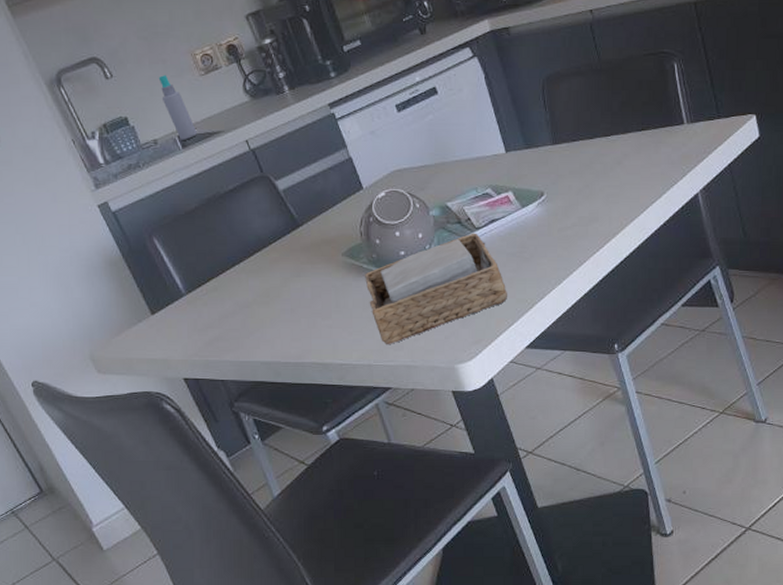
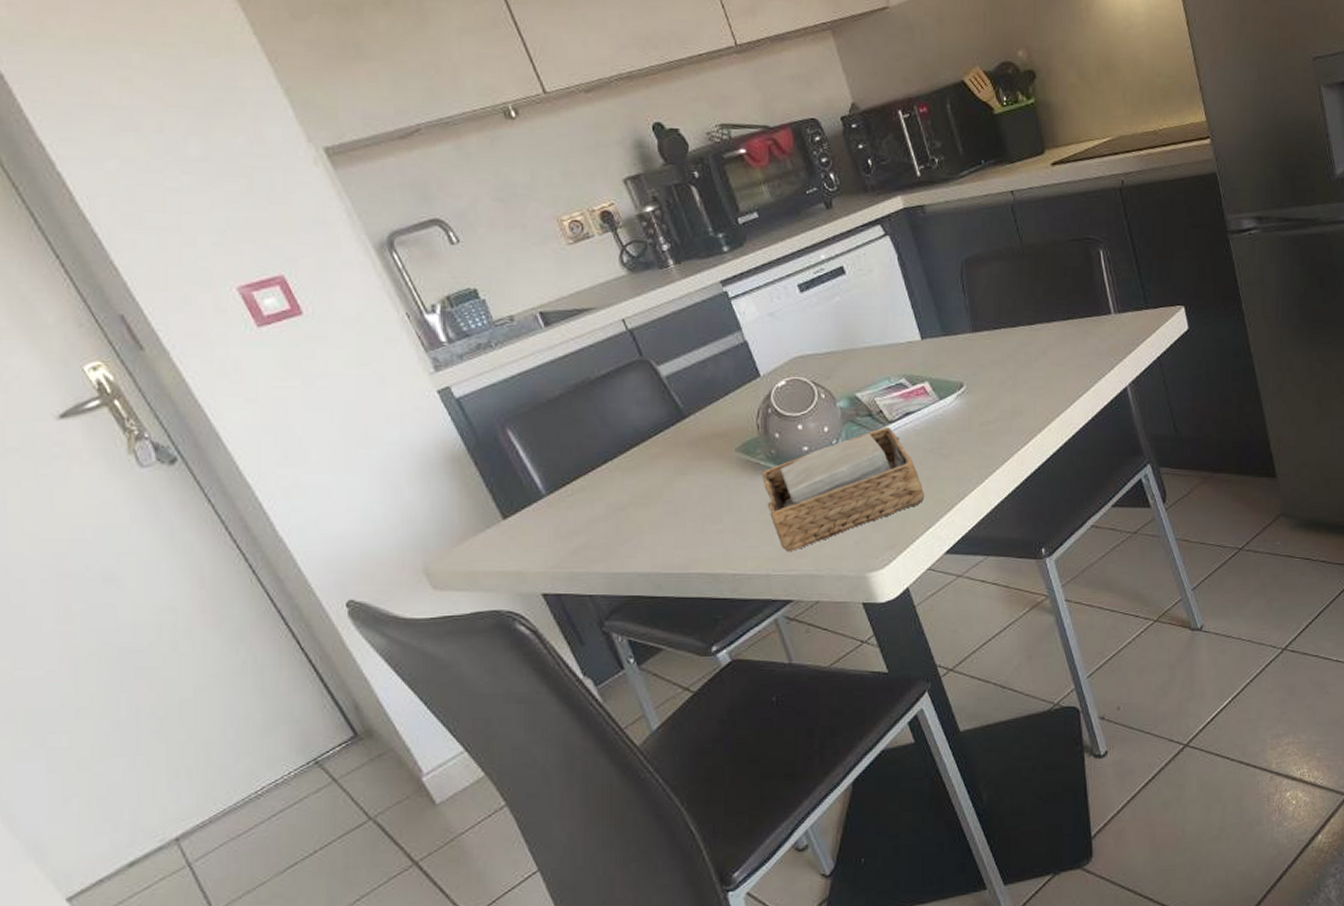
spray bottle: present [158,75,197,141] -> none [516,242,563,319]

